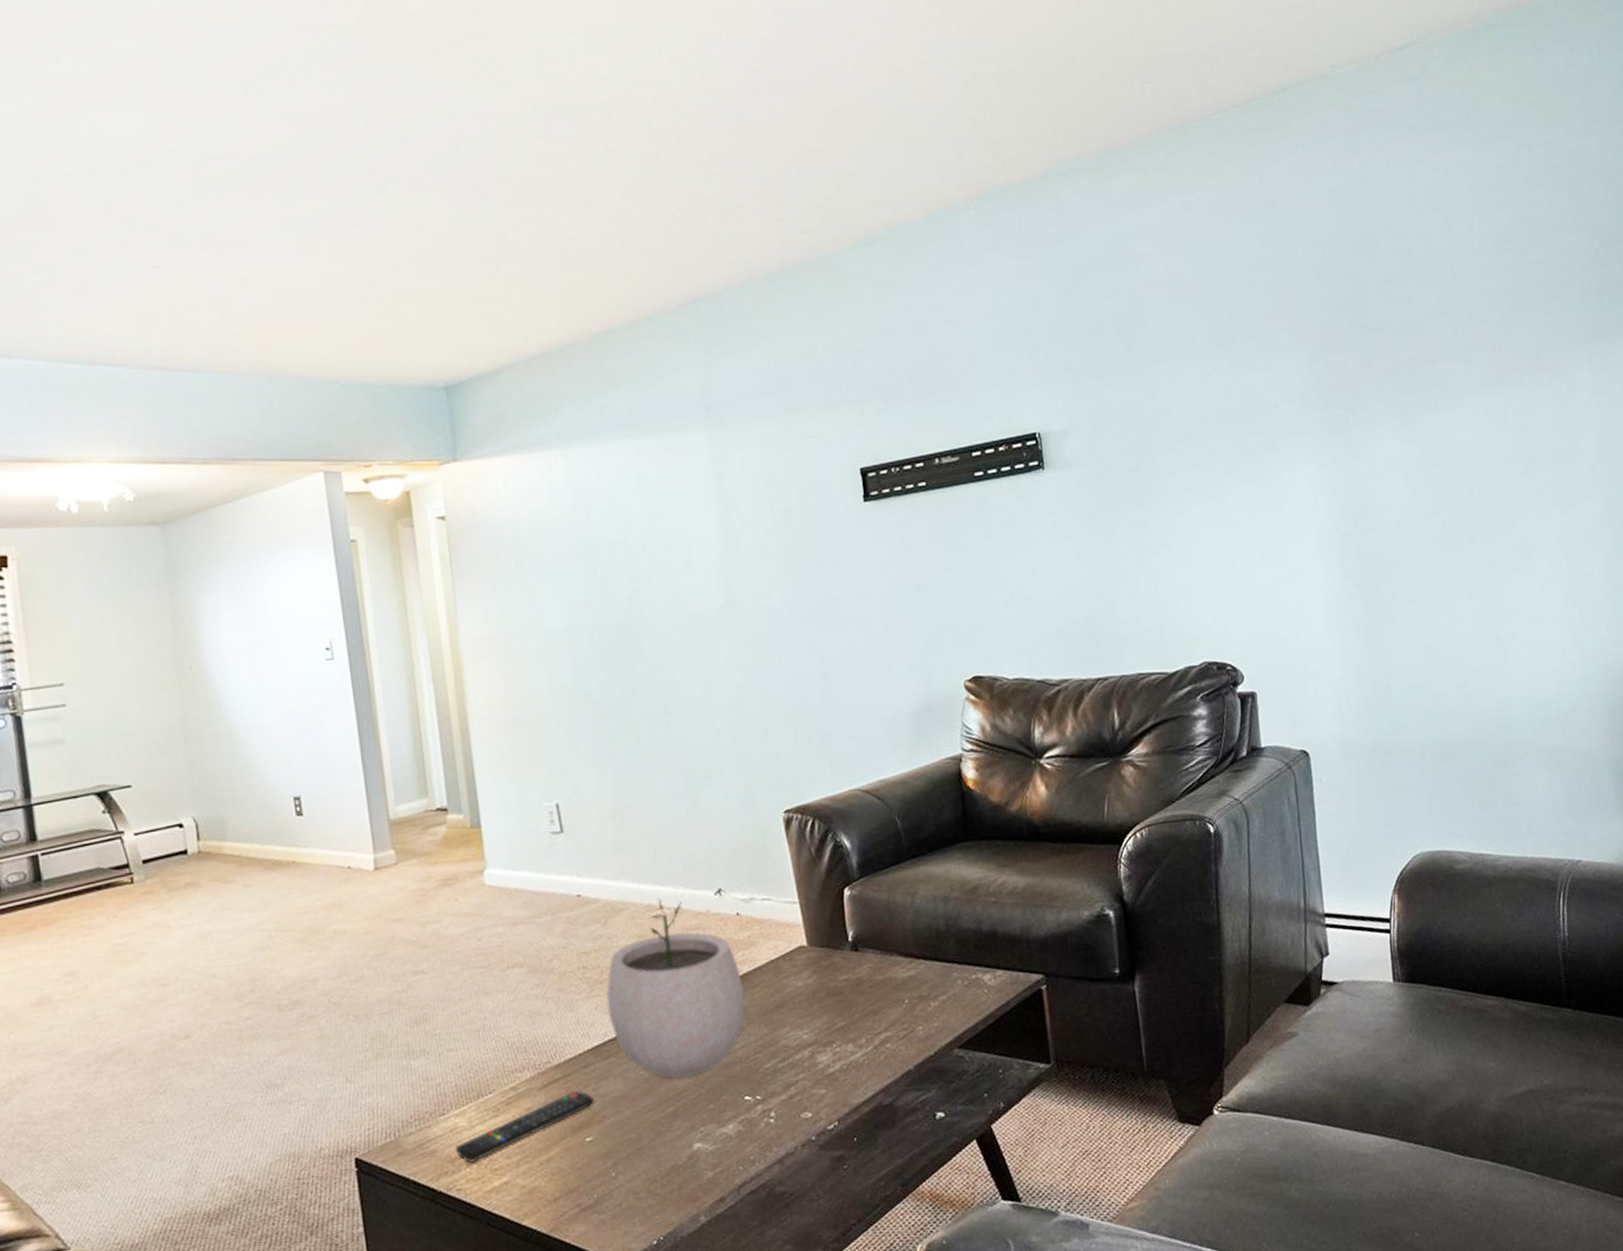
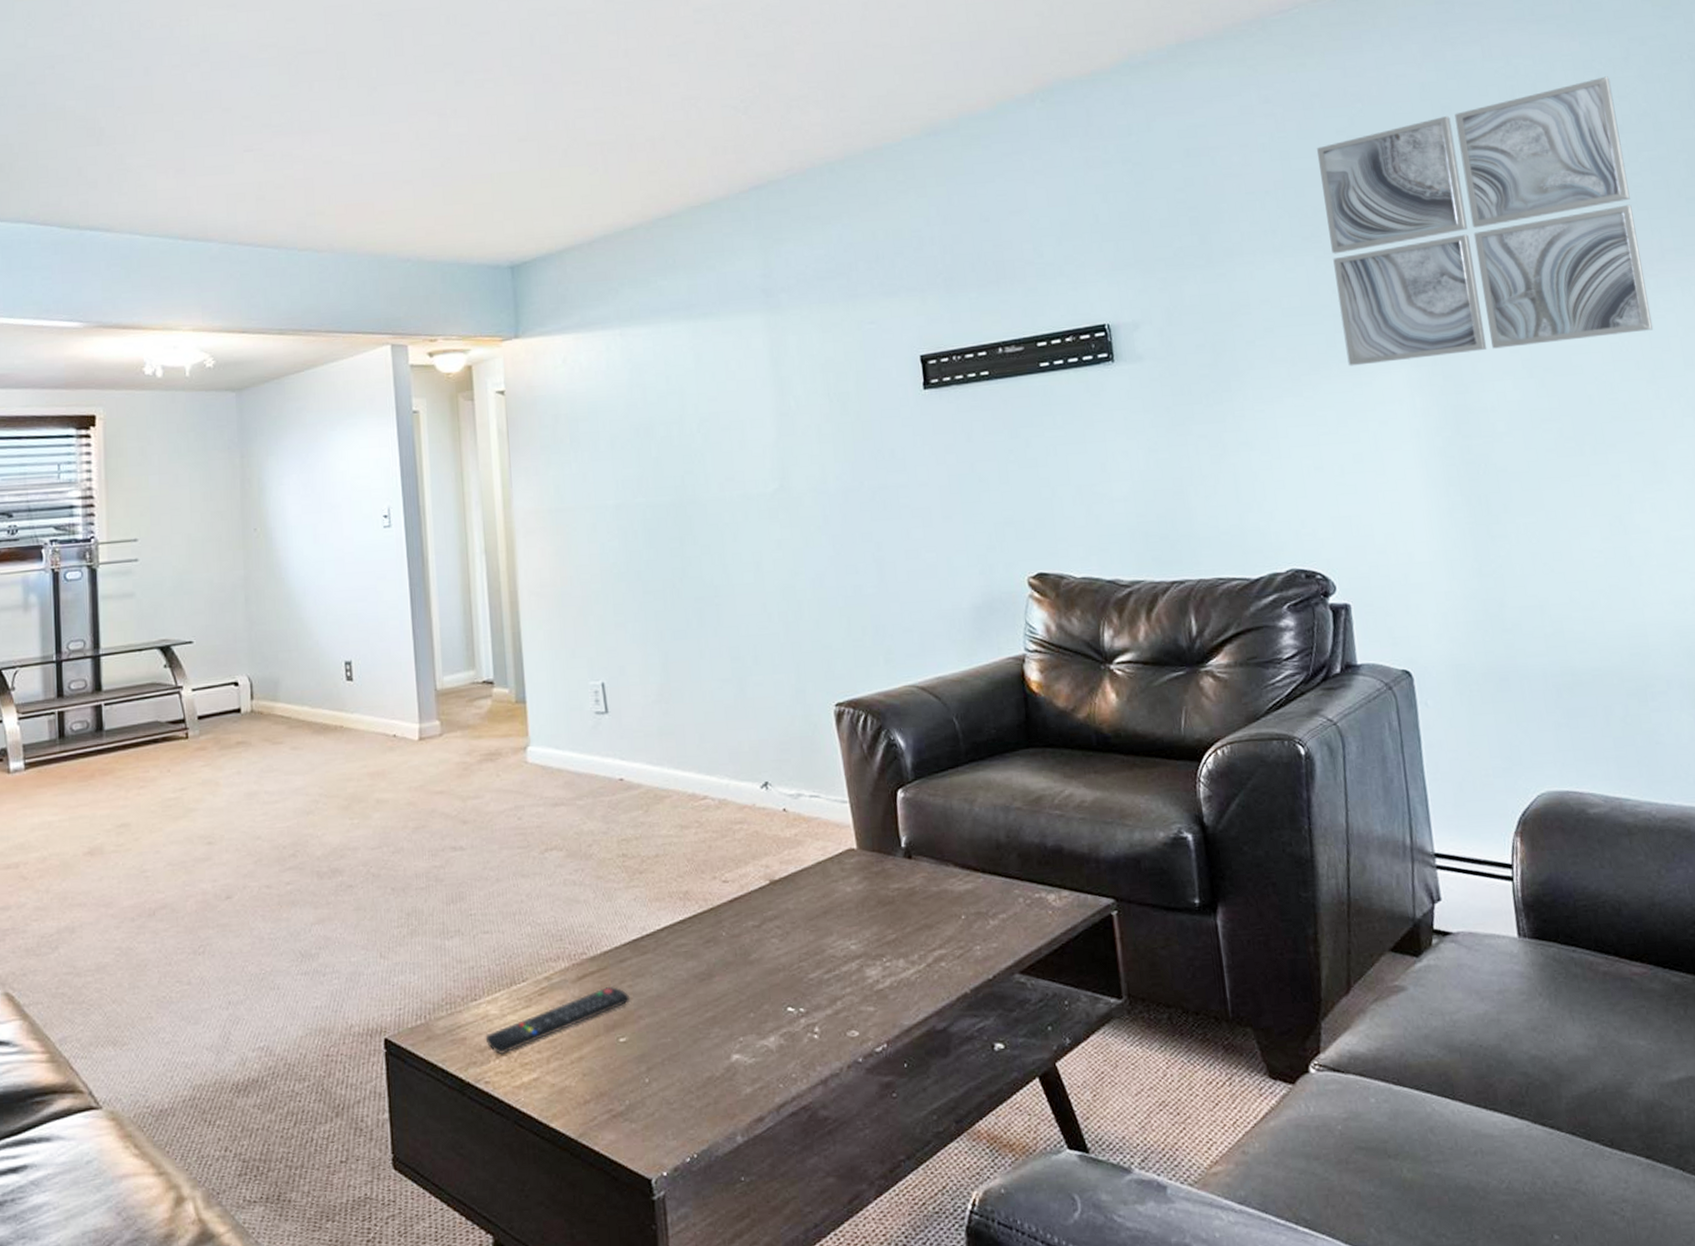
plant pot: present [606,898,745,1078] -> none [646,788,790,981]
wall art: none [1233,182,1528,468] -> present [1316,76,1654,366]

